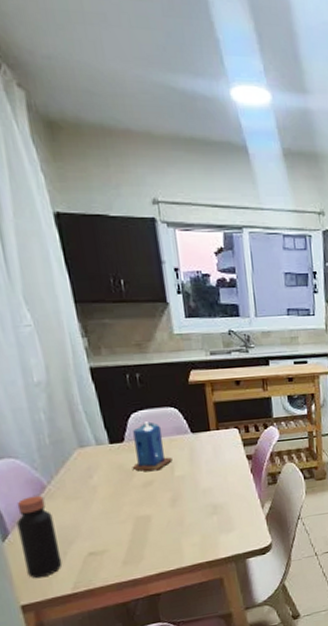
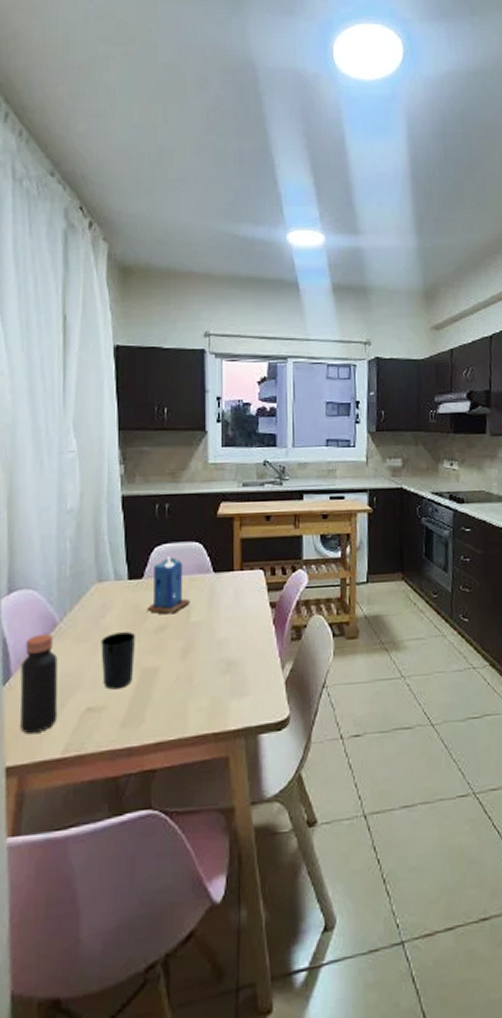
cup: none [92,488,128,537] -> present [101,632,135,690]

